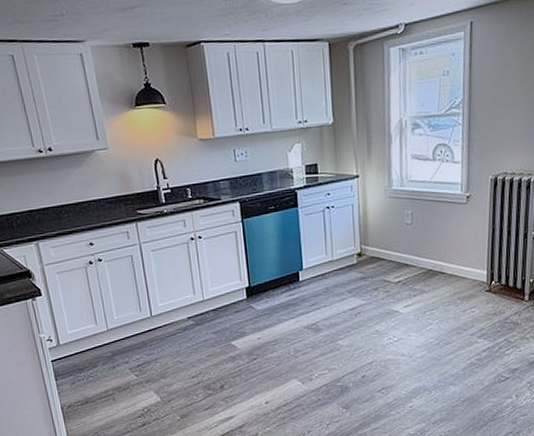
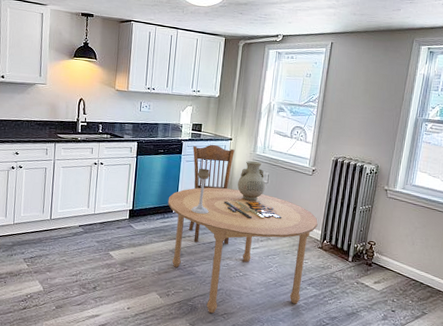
dining table: none [291,238,481,391] -> present [167,187,318,314]
dining chair: none [310,186,375,312] -> present [188,144,235,245]
candle holder: none [322,219,344,278] -> present [191,168,210,215]
vase: none [374,198,410,249] -> present [237,160,265,201]

